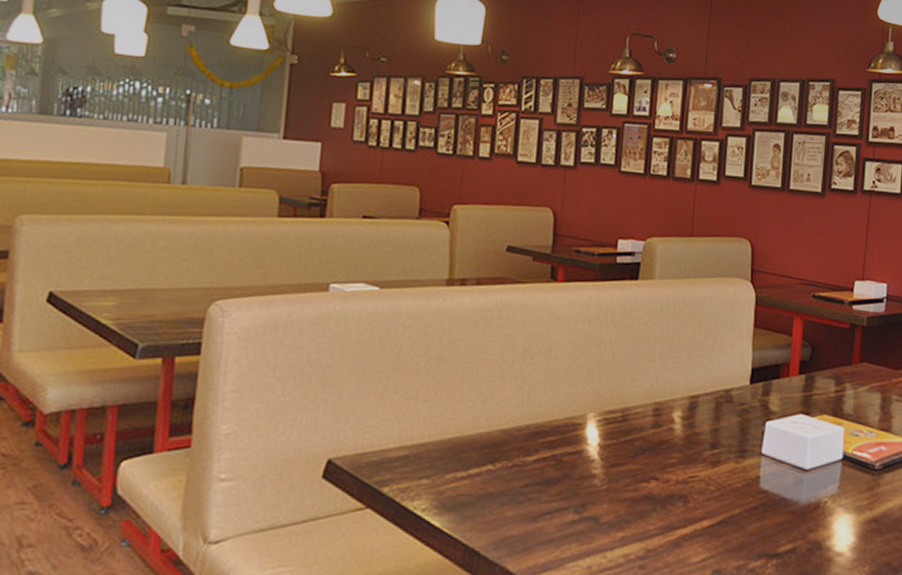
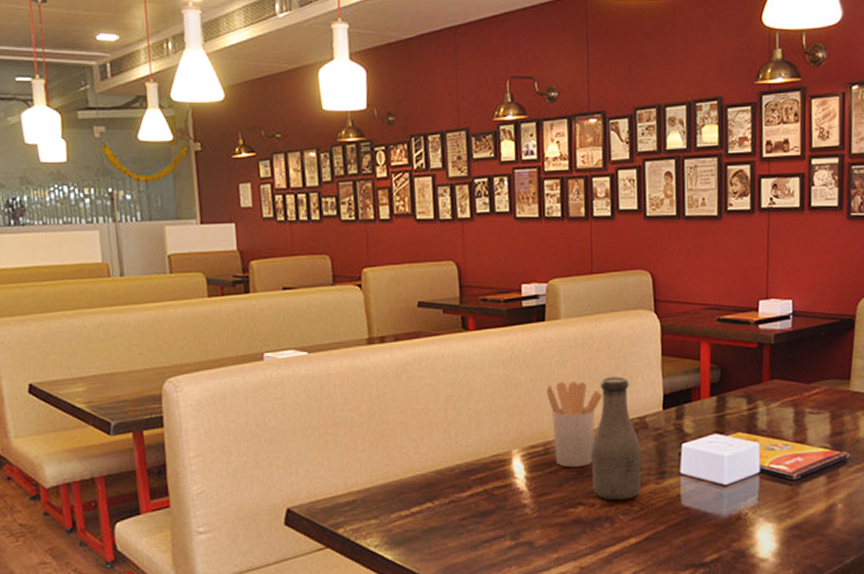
utensil holder: none [631,344,690,438] -> present [547,381,603,468]
bottle: none [669,345,723,478] -> present [591,377,642,501]

